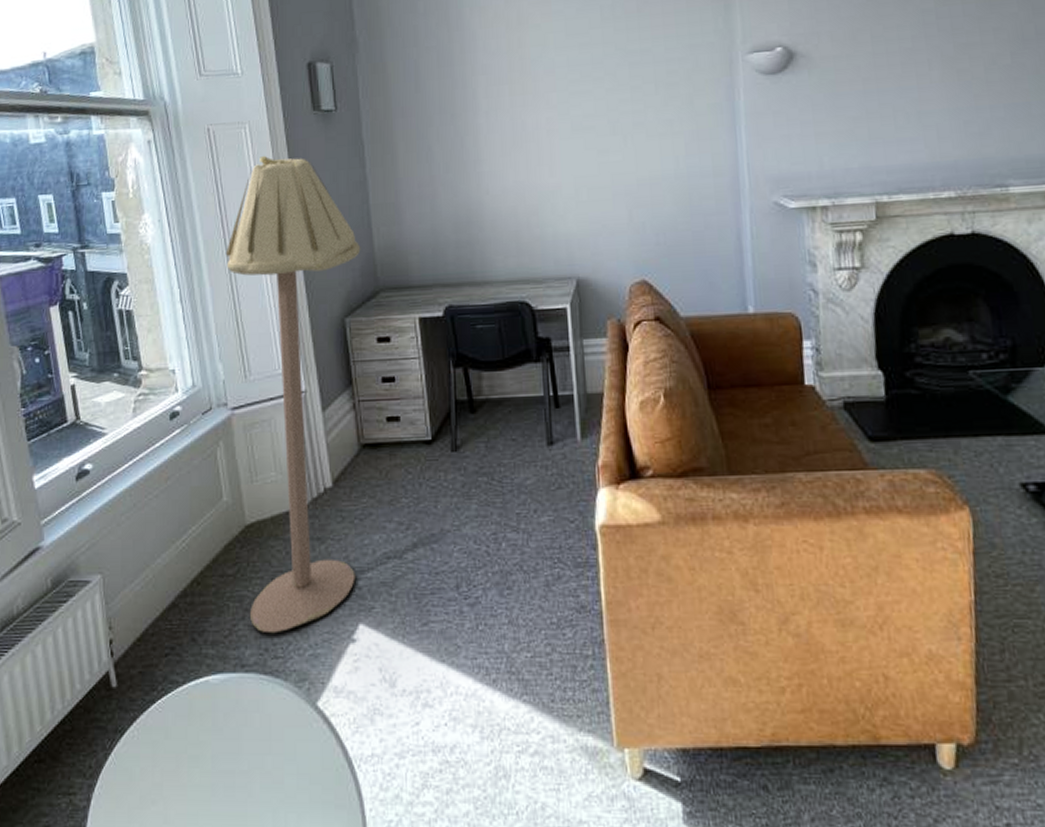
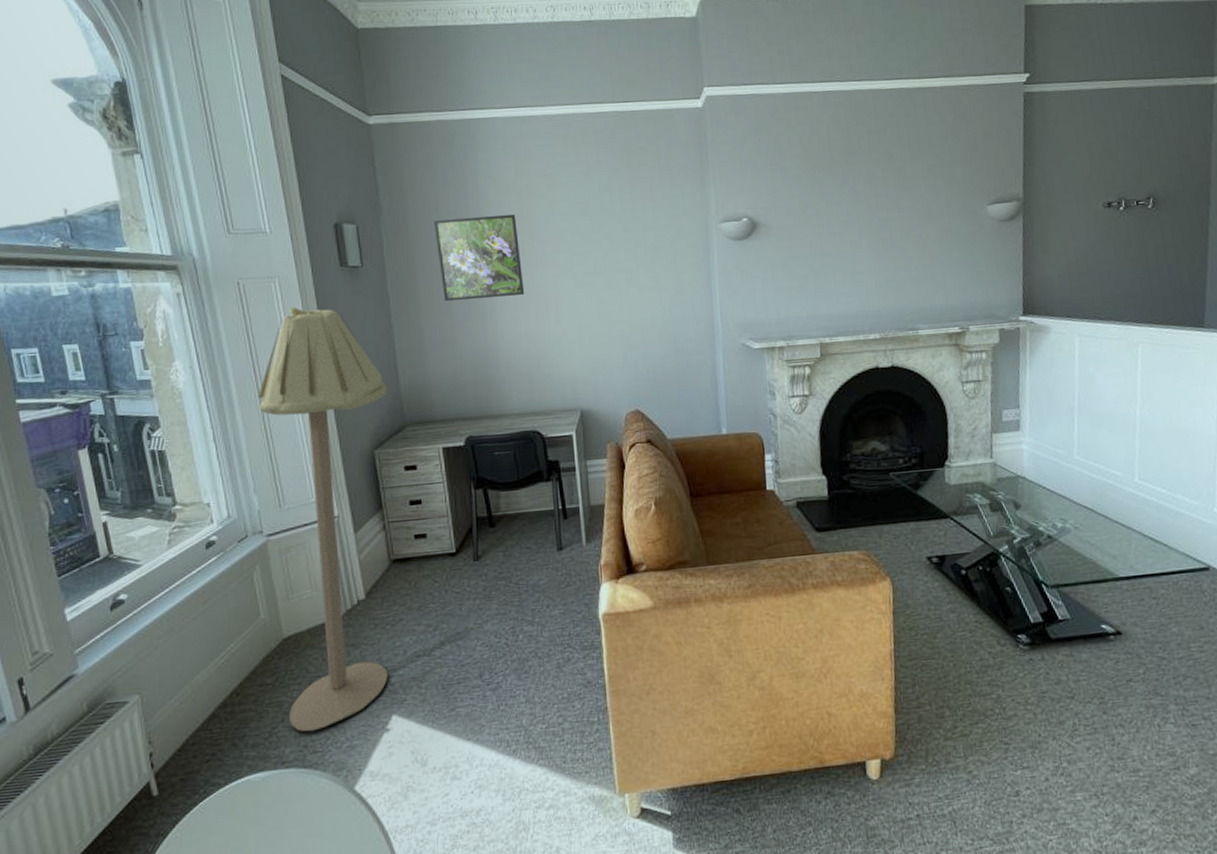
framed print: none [414,47,514,150] -> present [434,213,525,301]

